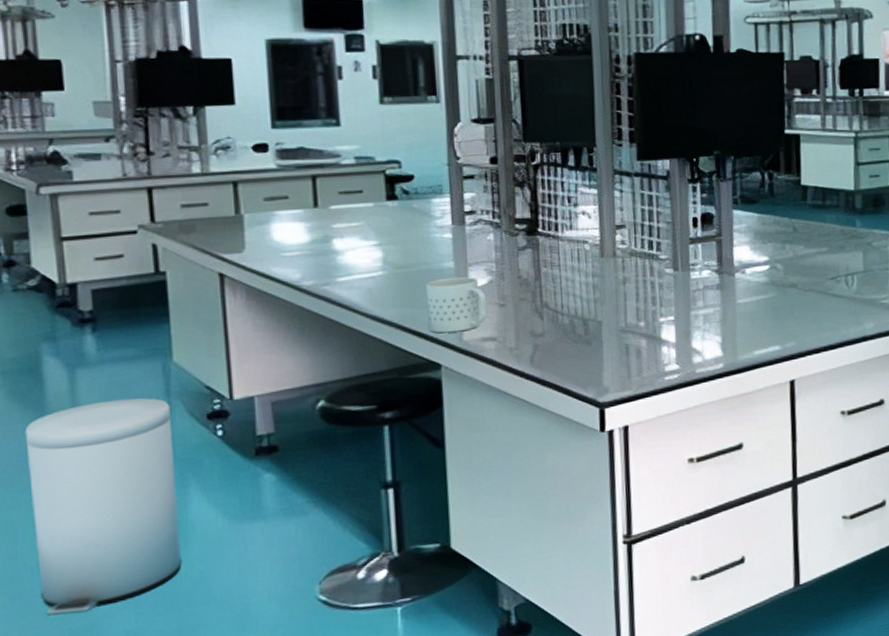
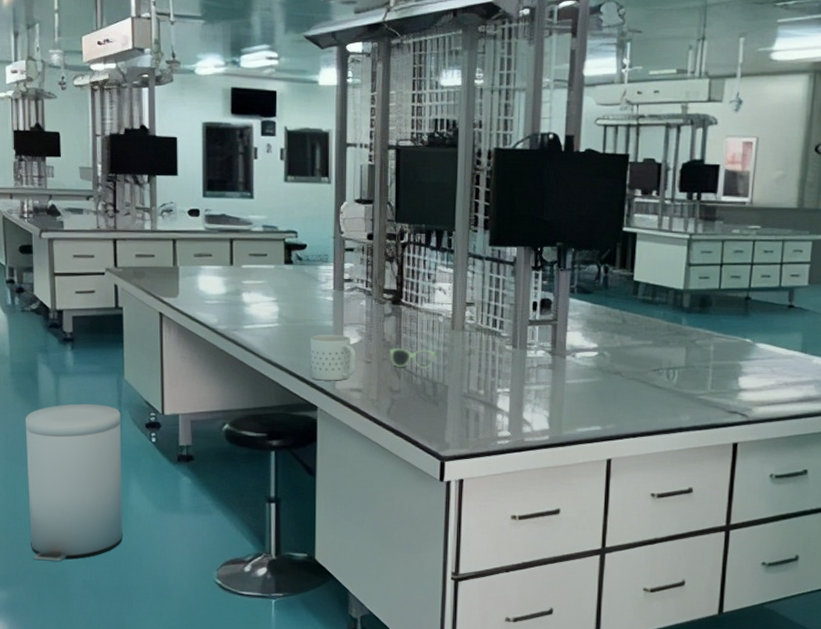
spectacles: none [528,282,590,307] -> present [390,348,440,369]

